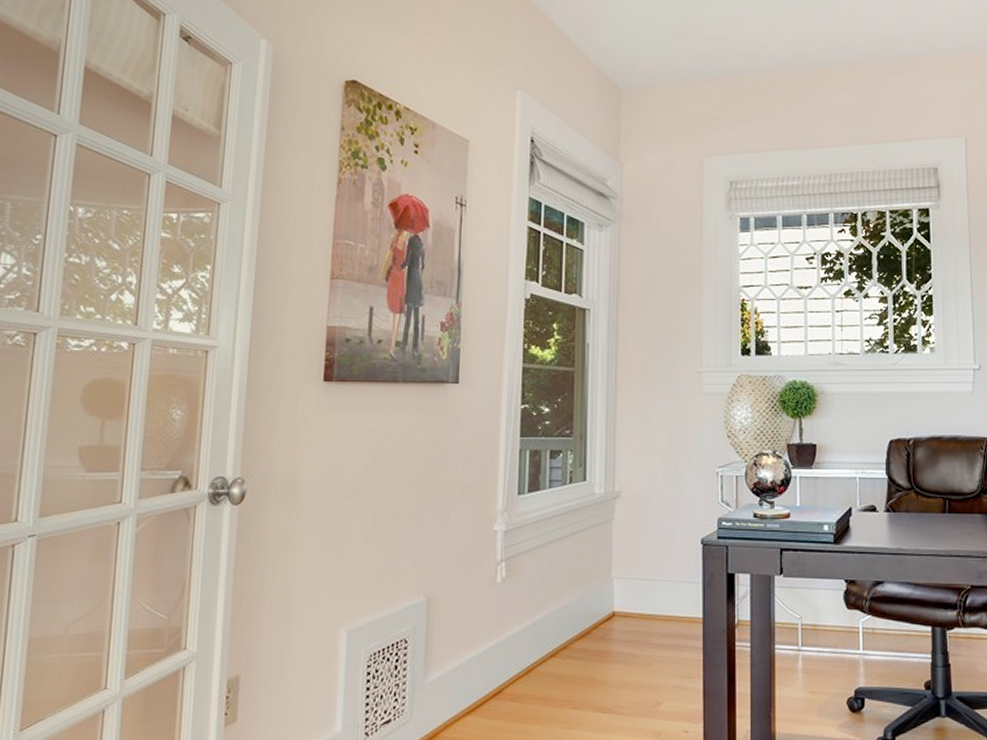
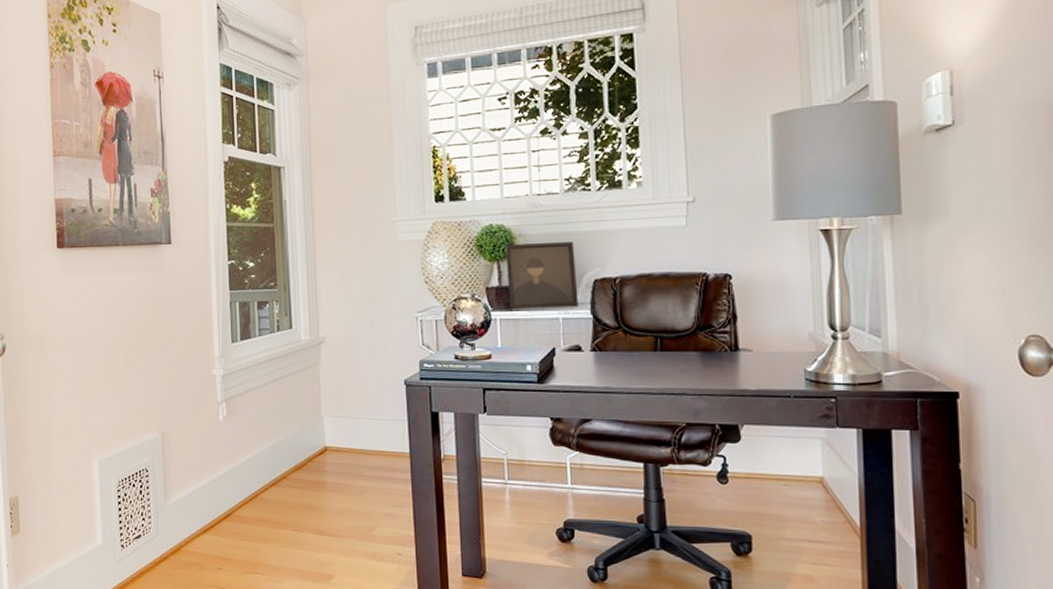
picture frame: none [807,402,875,468] -> present [505,242,579,310]

